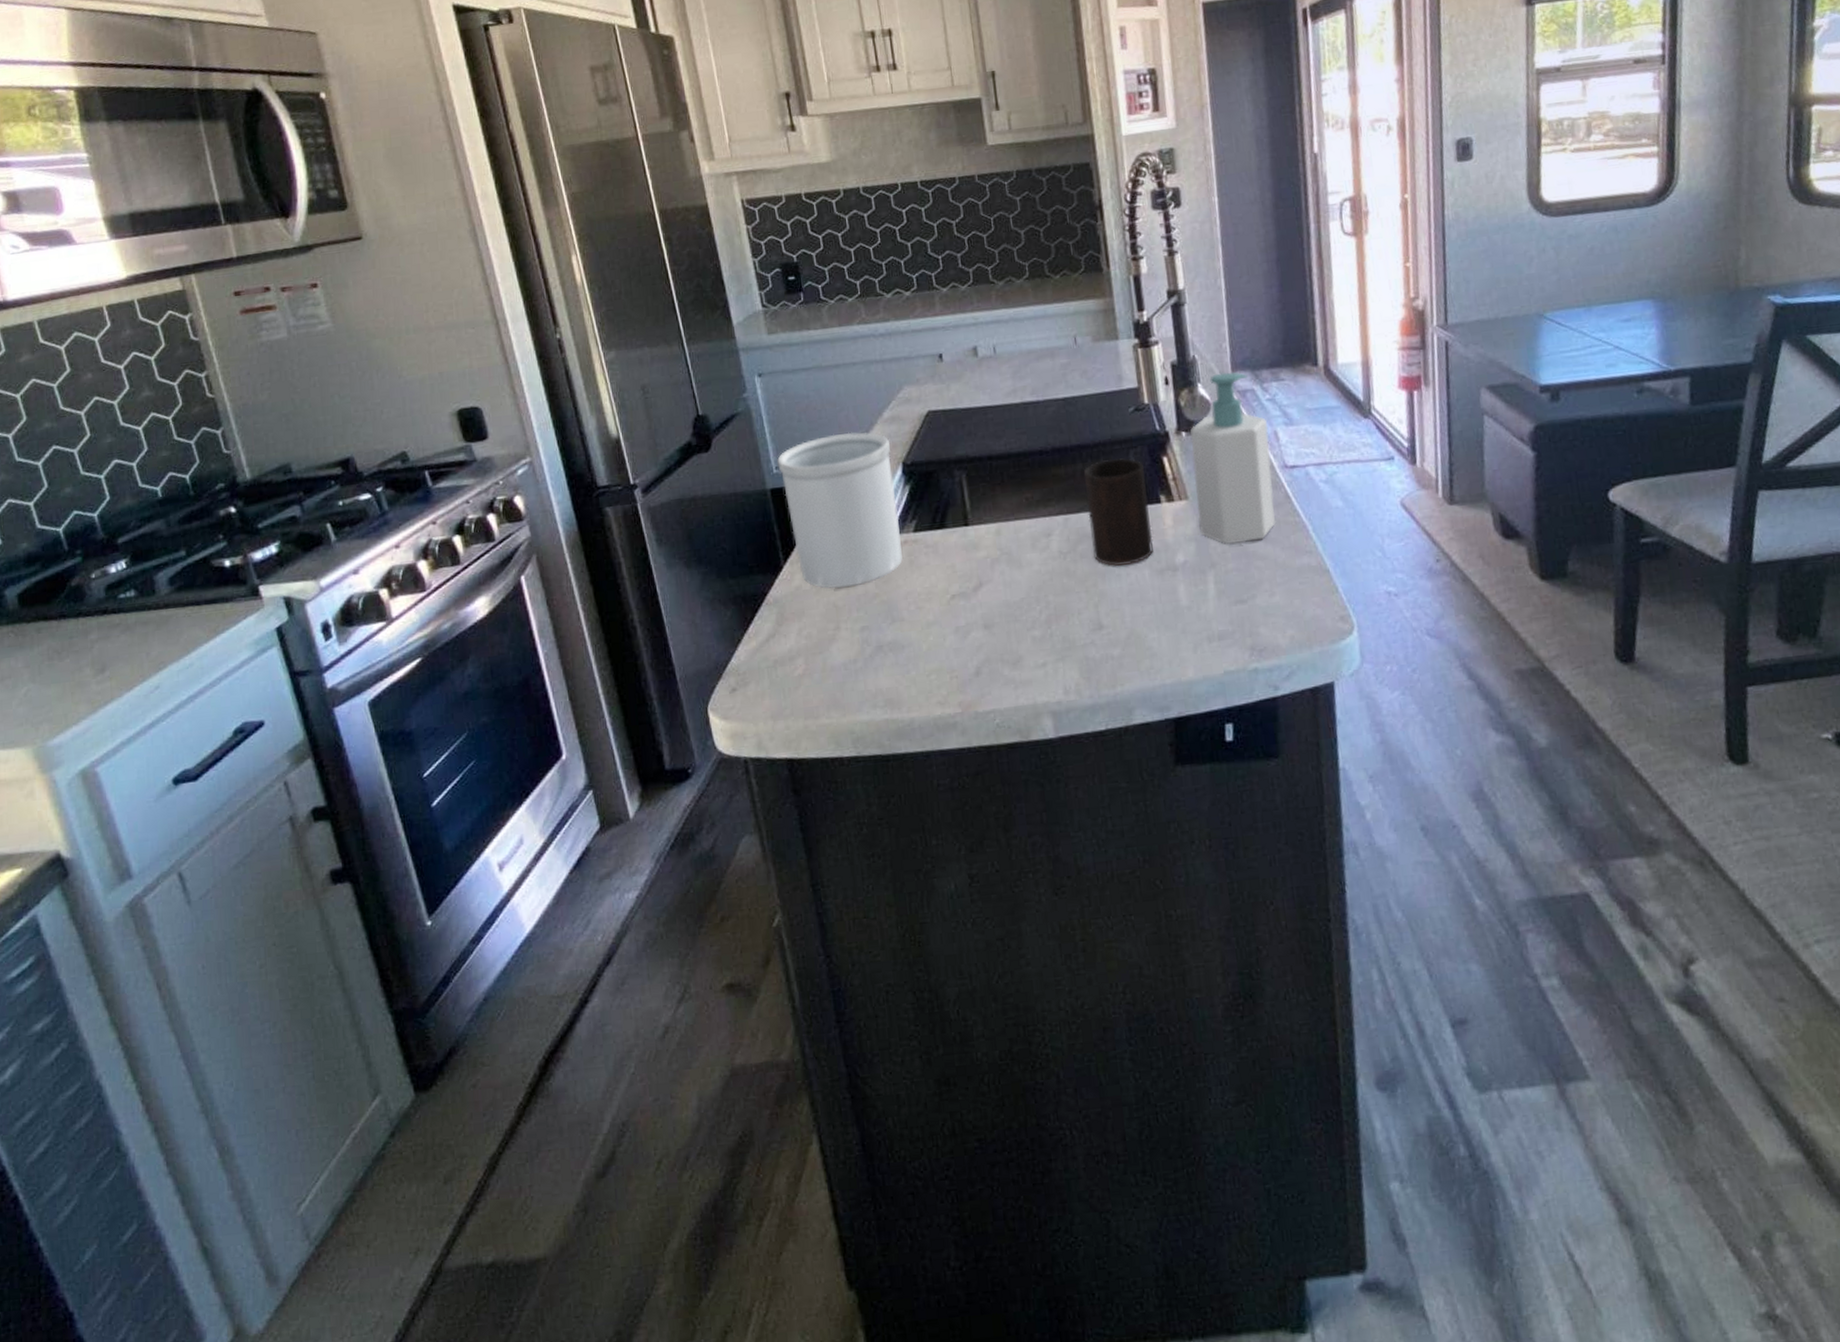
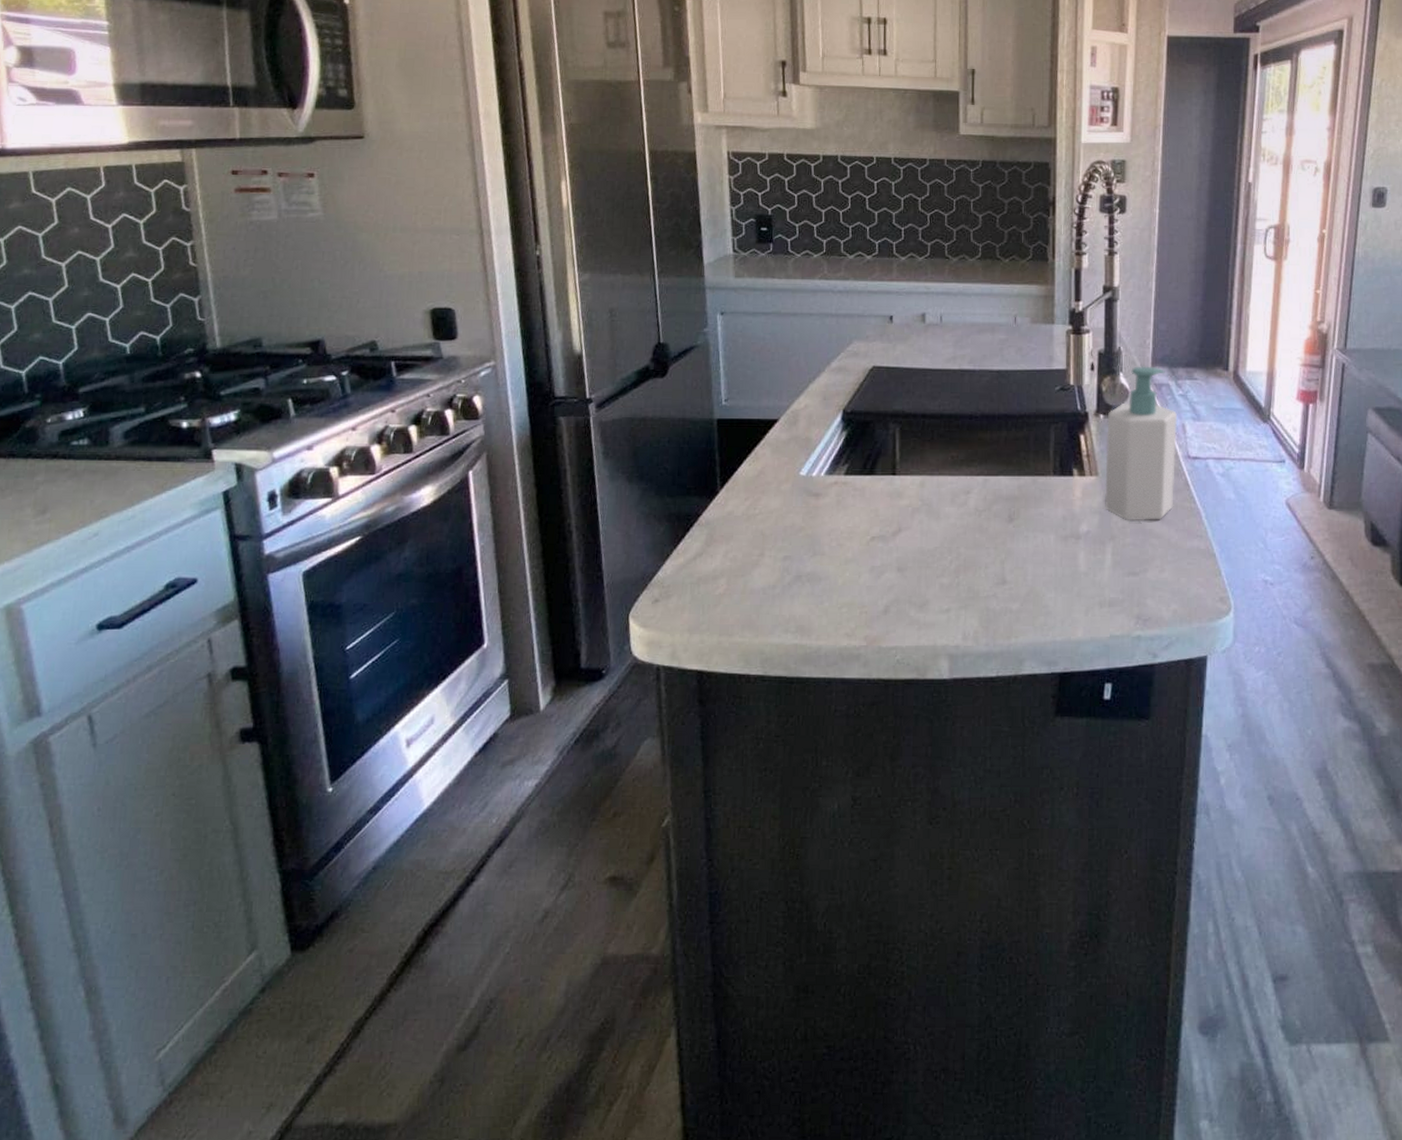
utensil holder: present [777,432,902,589] -> none [727,376,833,518]
cup: present [1084,458,1153,566] -> none [1006,430,1062,528]

